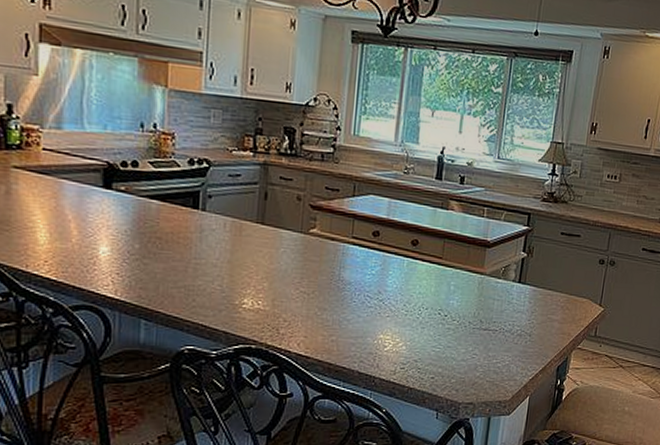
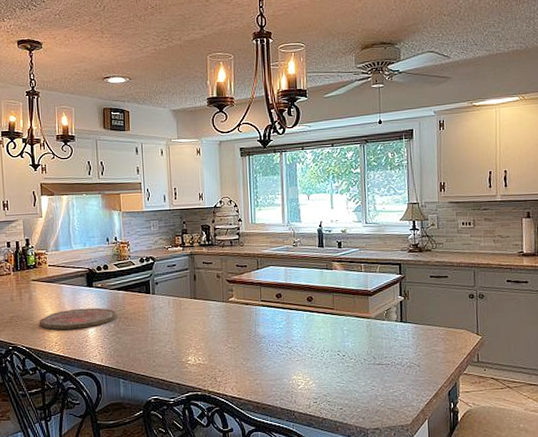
cutting board: none [21,216,145,245] -> present [39,307,116,330]

